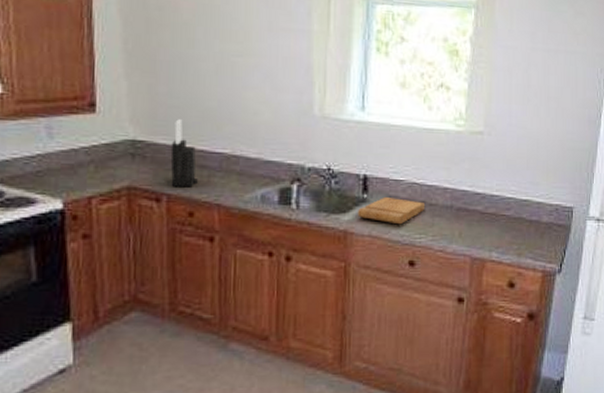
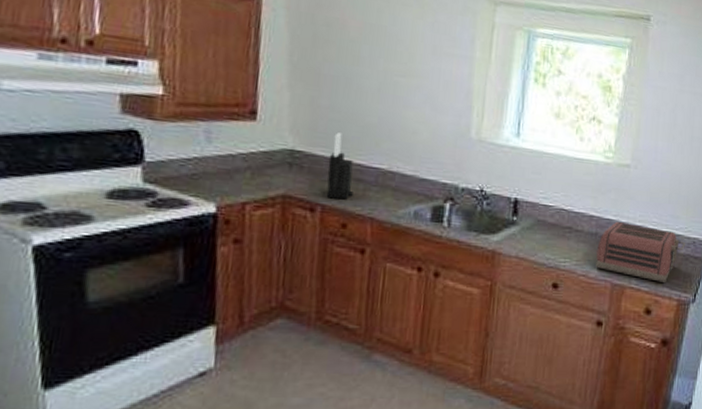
cutting board: present [358,196,426,225] -> none [507,220,572,248]
toaster: none [453,192,547,253] -> present [596,221,685,282]

